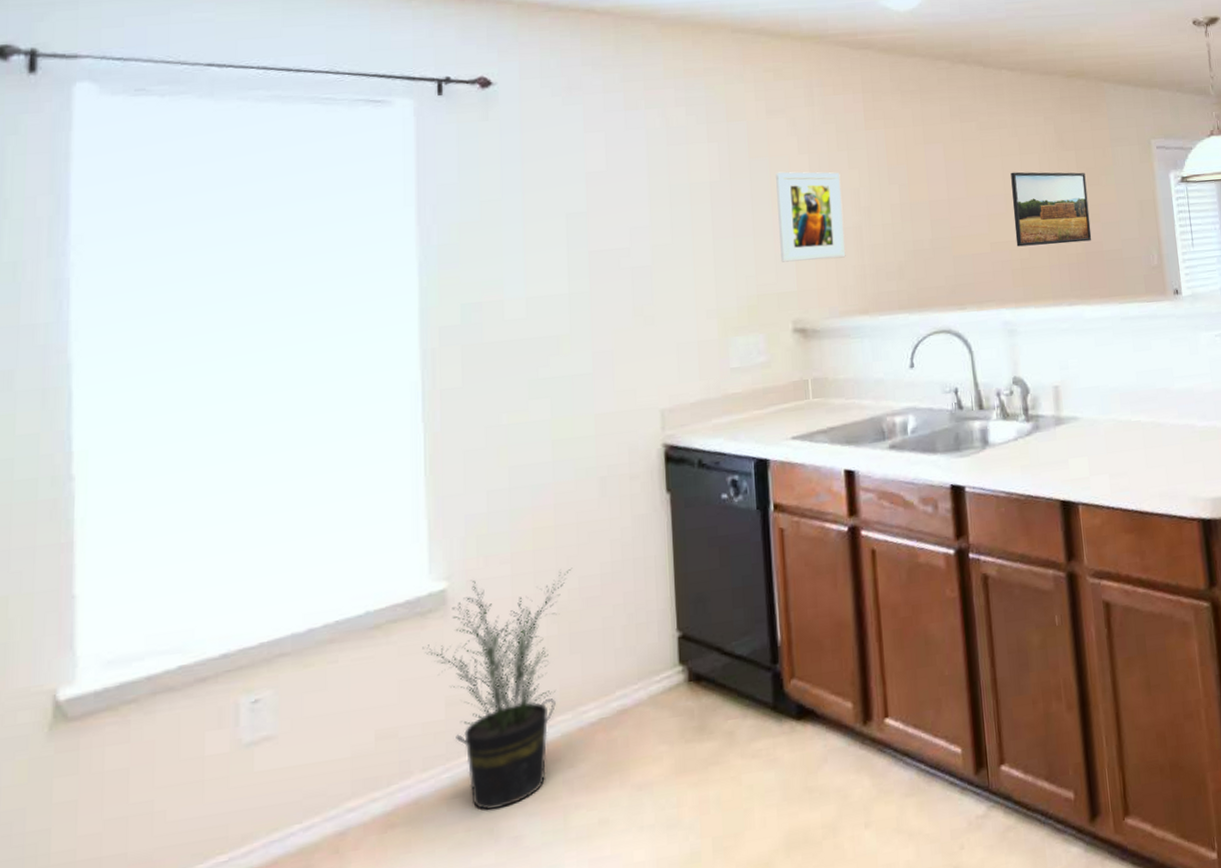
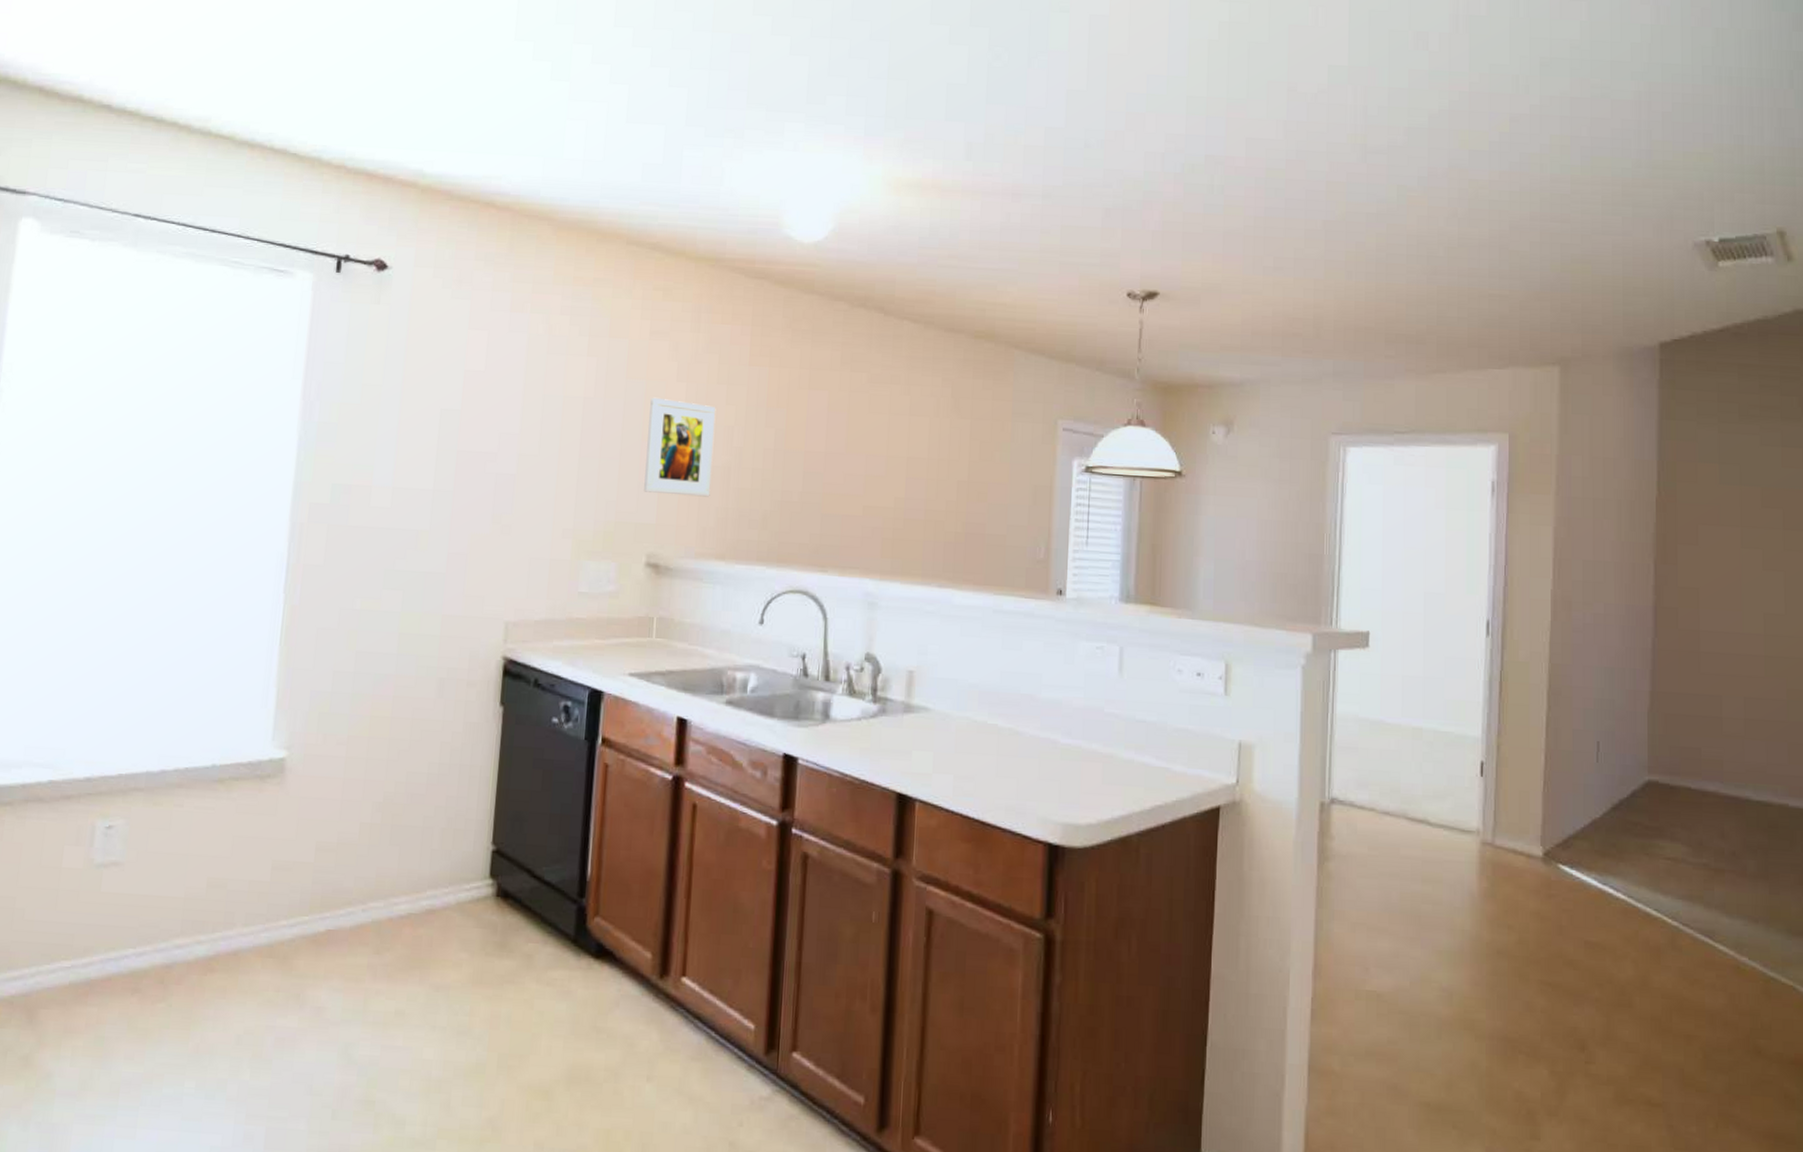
potted plant: present [422,568,572,811] -> none [258,754,402,978]
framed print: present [1010,172,1092,247] -> none [891,433,978,521]

